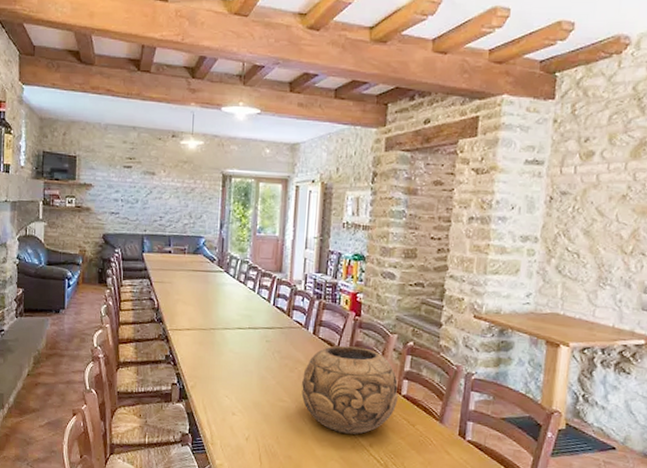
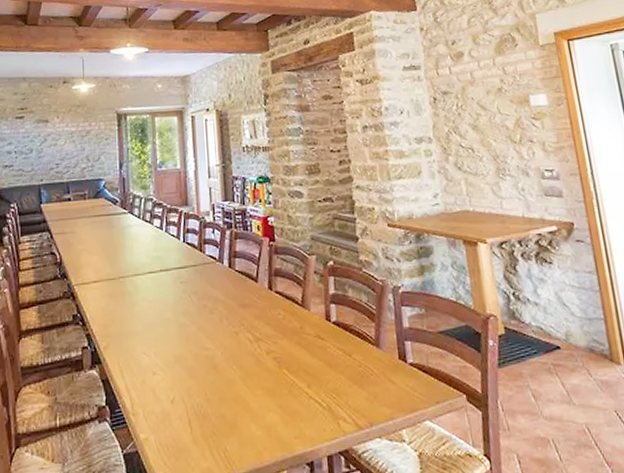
decorative bowl: present [301,345,398,435] -> none [224,275,329,377]

